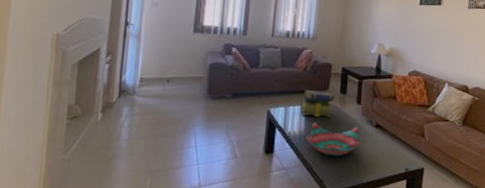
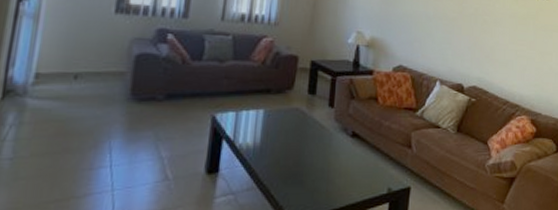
stack of books: present [299,89,335,117] -> none [254,88,301,124]
decorative bowl: present [306,123,361,156] -> none [262,131,333,175]

